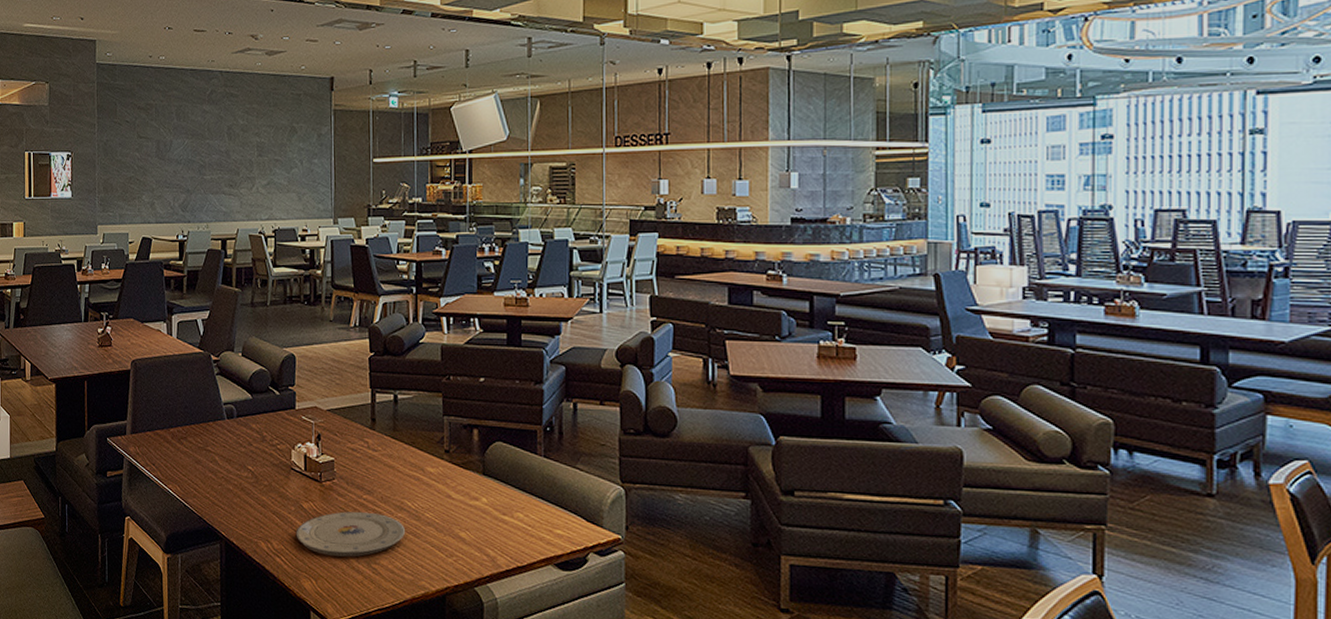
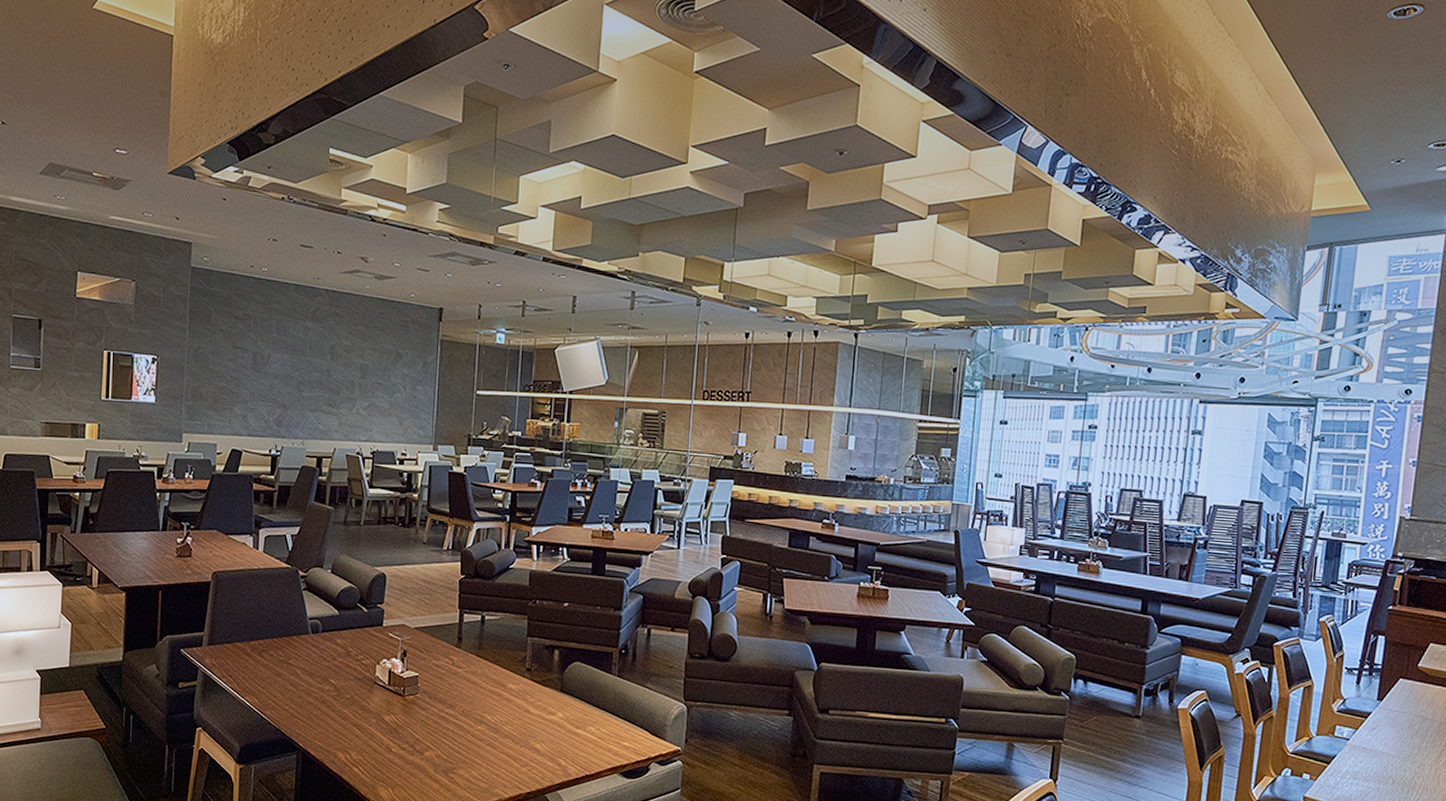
plate: present [295,511,406,557] -> none [375,724,484,767]

